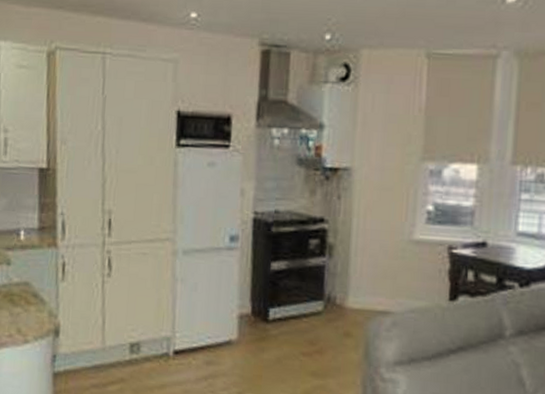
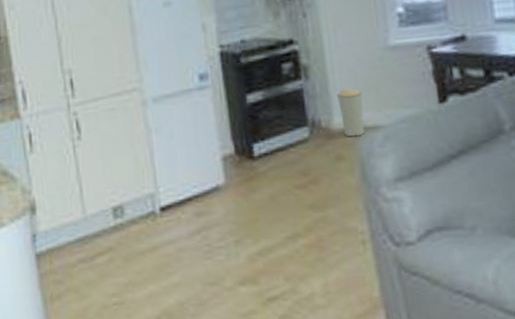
trash can: none [355,272,379,318] -> present [336,88,365,137]

